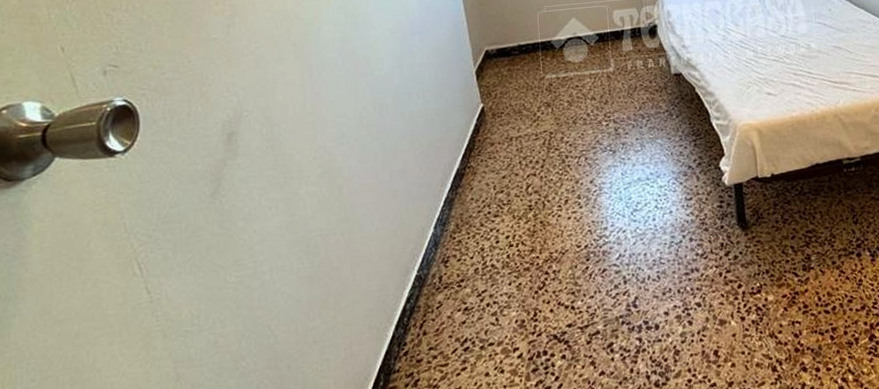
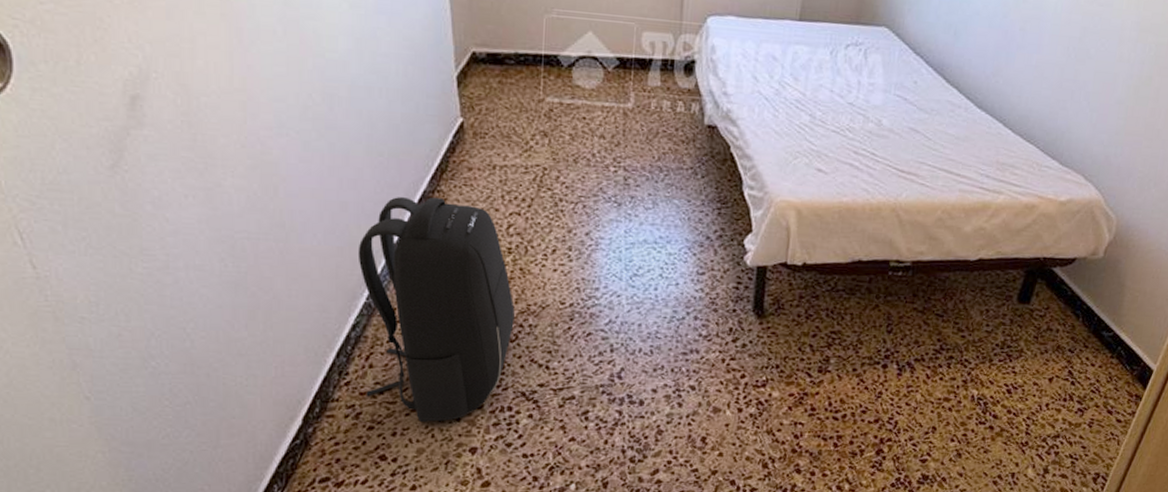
backpack: none [408,172,541,379] -> present [357,196,515,422]

